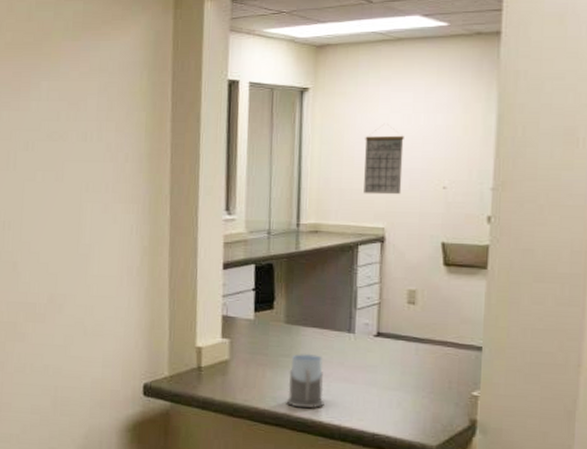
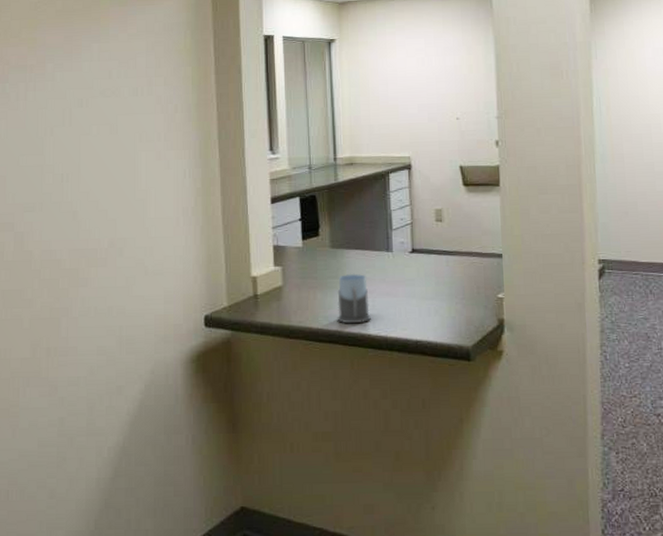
calendar: present [364,130,404,195] -> none [387,72,422,128]

